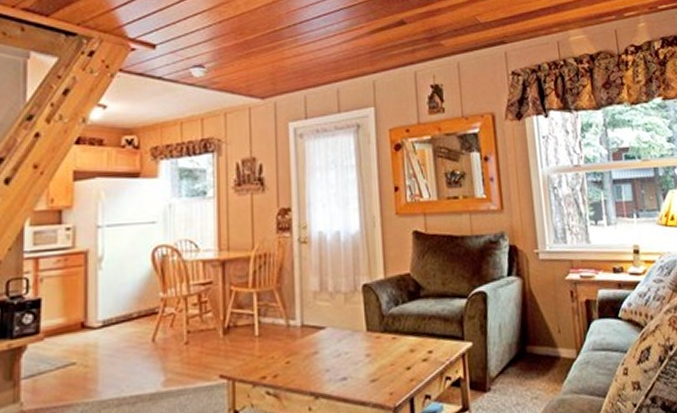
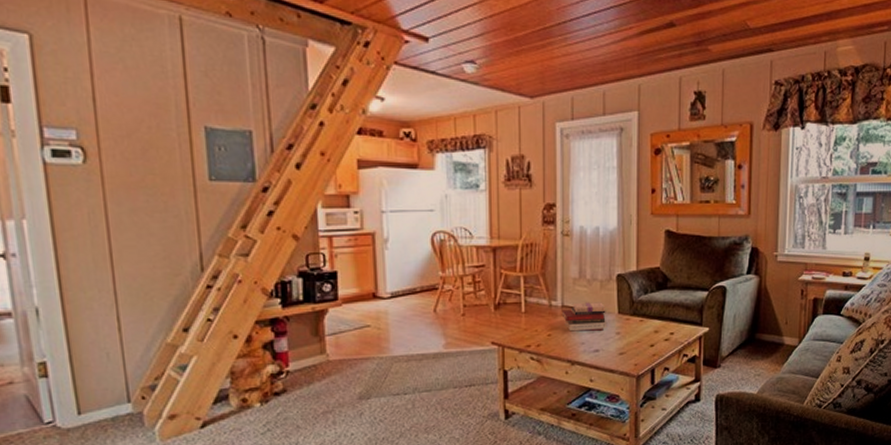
books: none [301,318,355,357] -> present [561,302,607,332]

